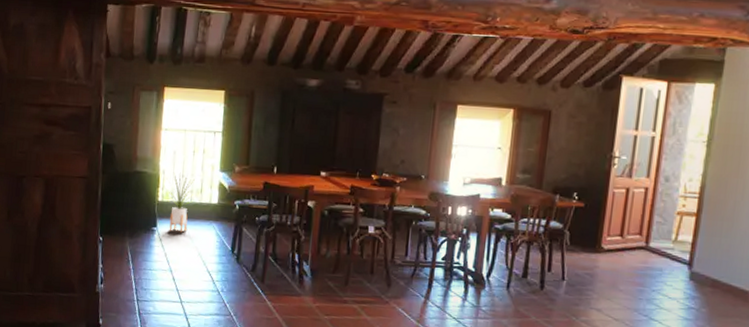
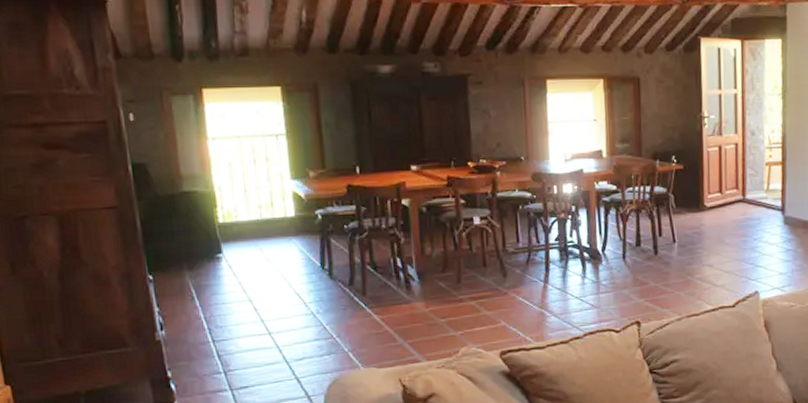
house plant: present [163,173,195,232] -> none [222,188,263,256]

